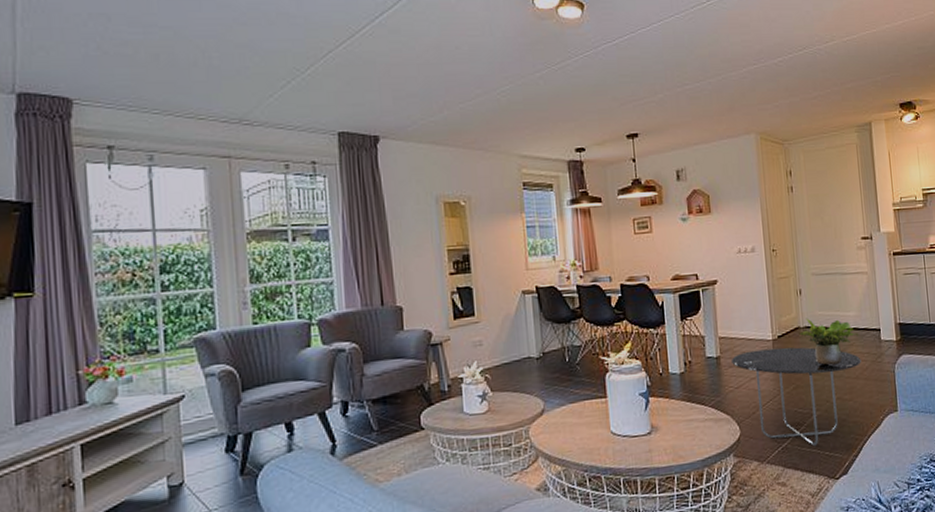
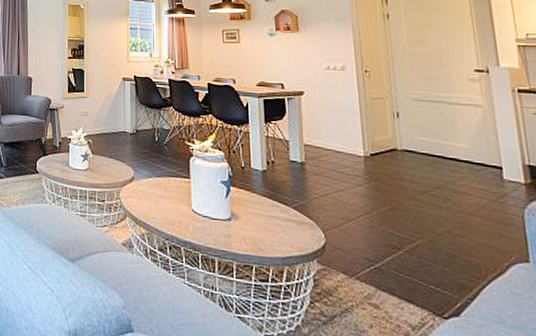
side table: present [732,347,862,447] -> none [317,162,477,276]
potted plant: present [799,318,859,366] -> none [396,141,473,196]

